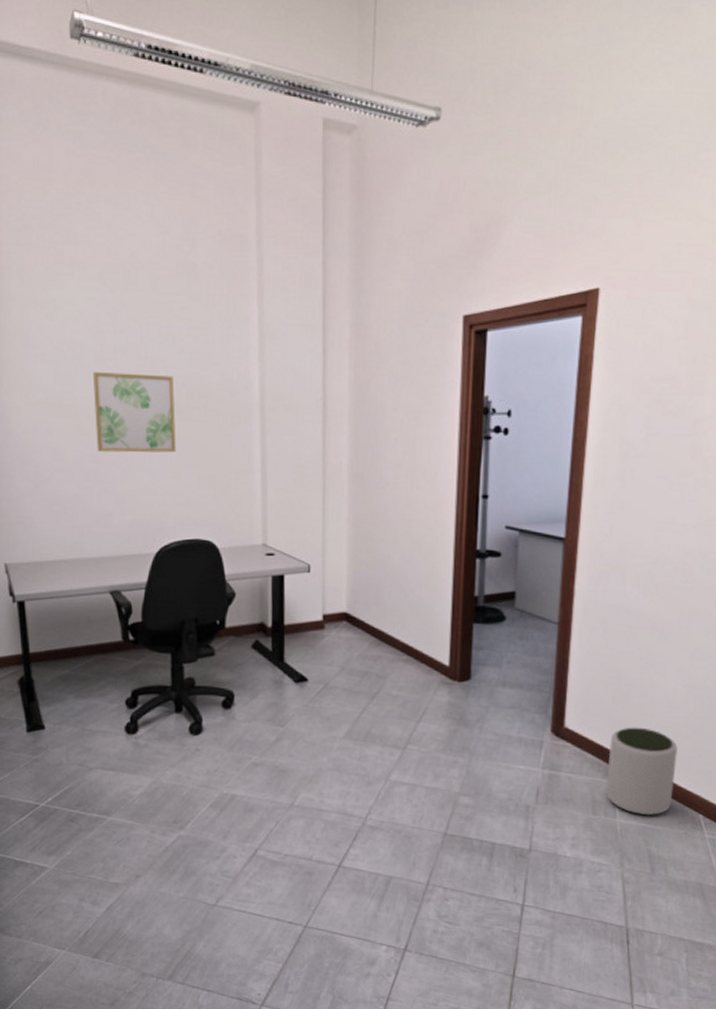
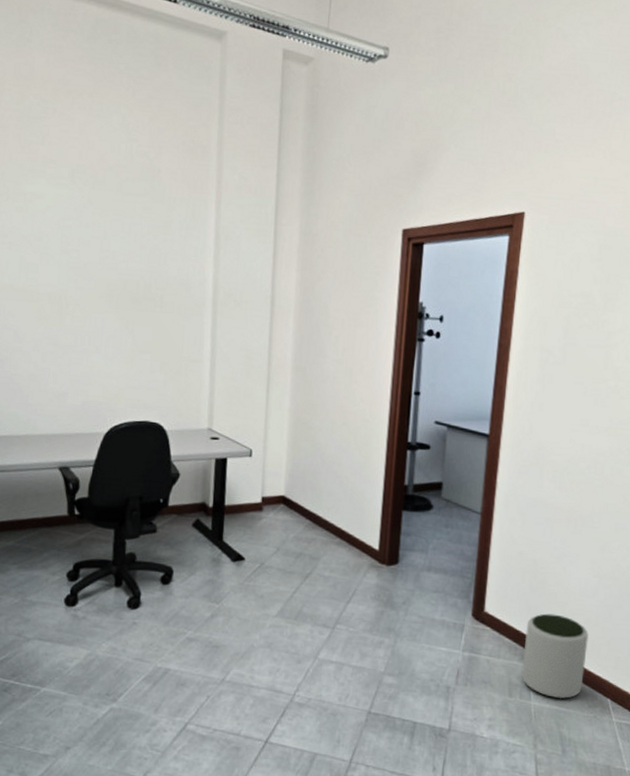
wall art: present [92,372,176,453] -> none [56,261,133,340]

